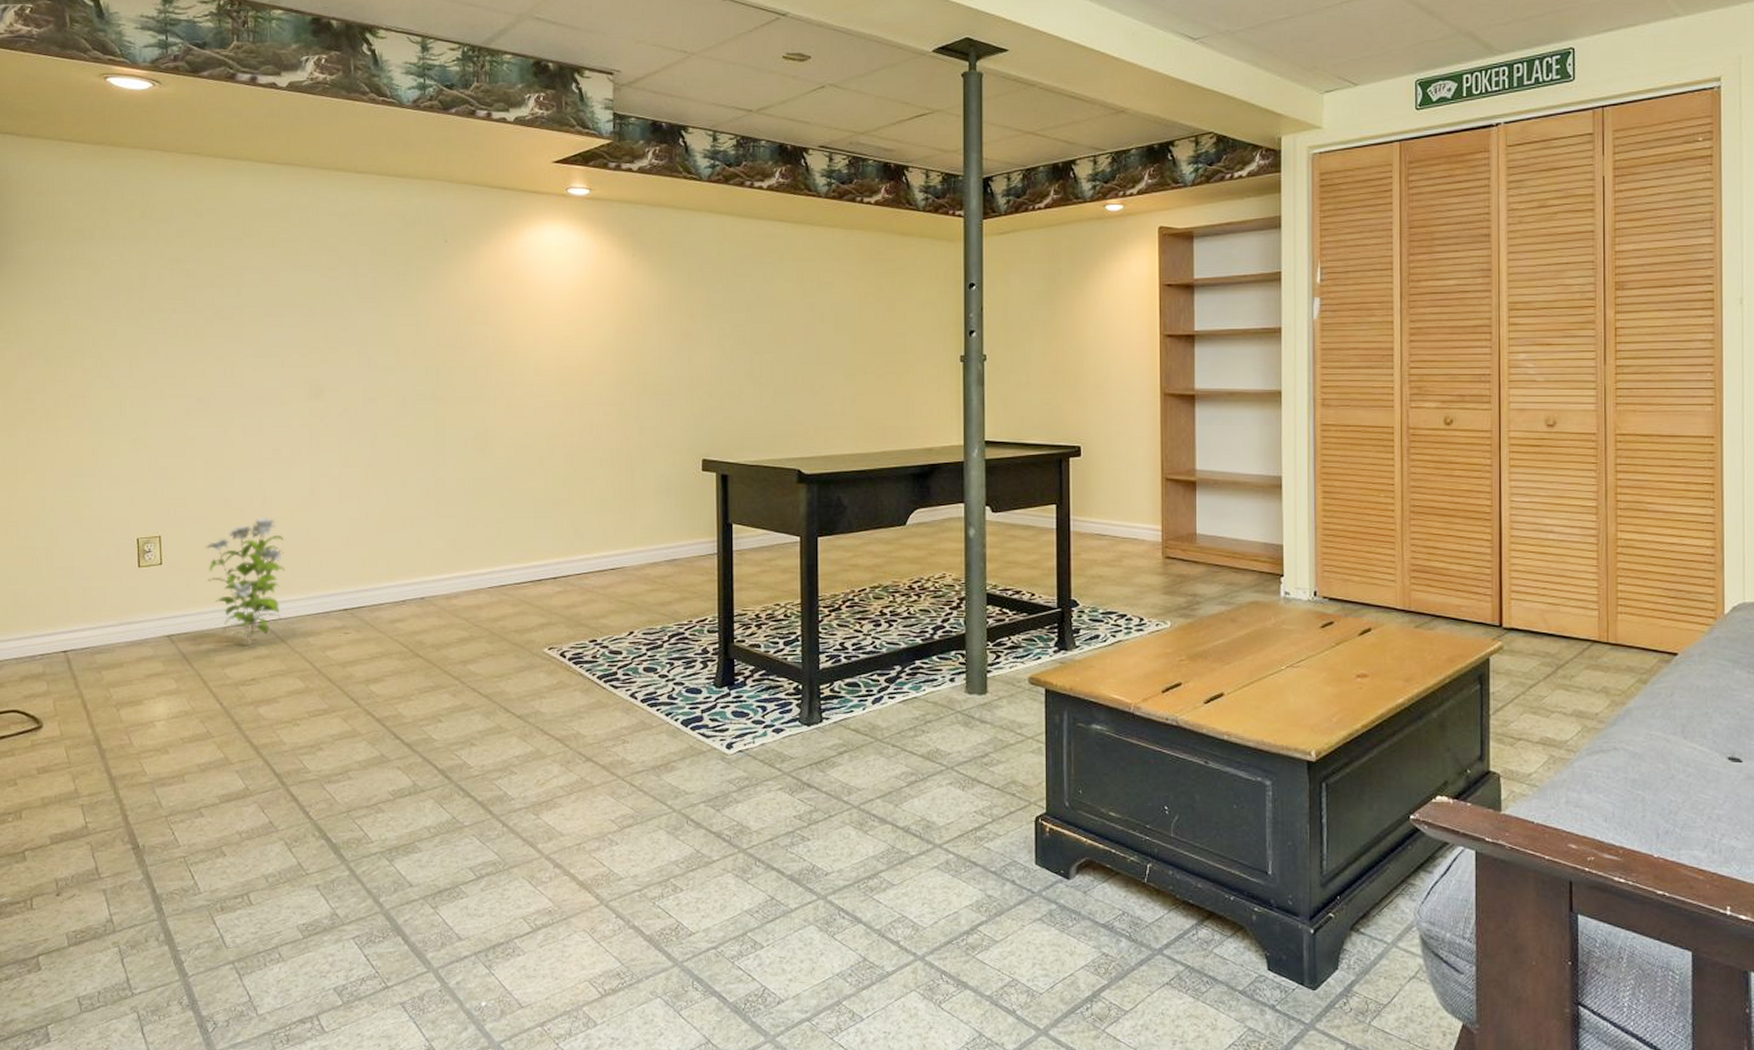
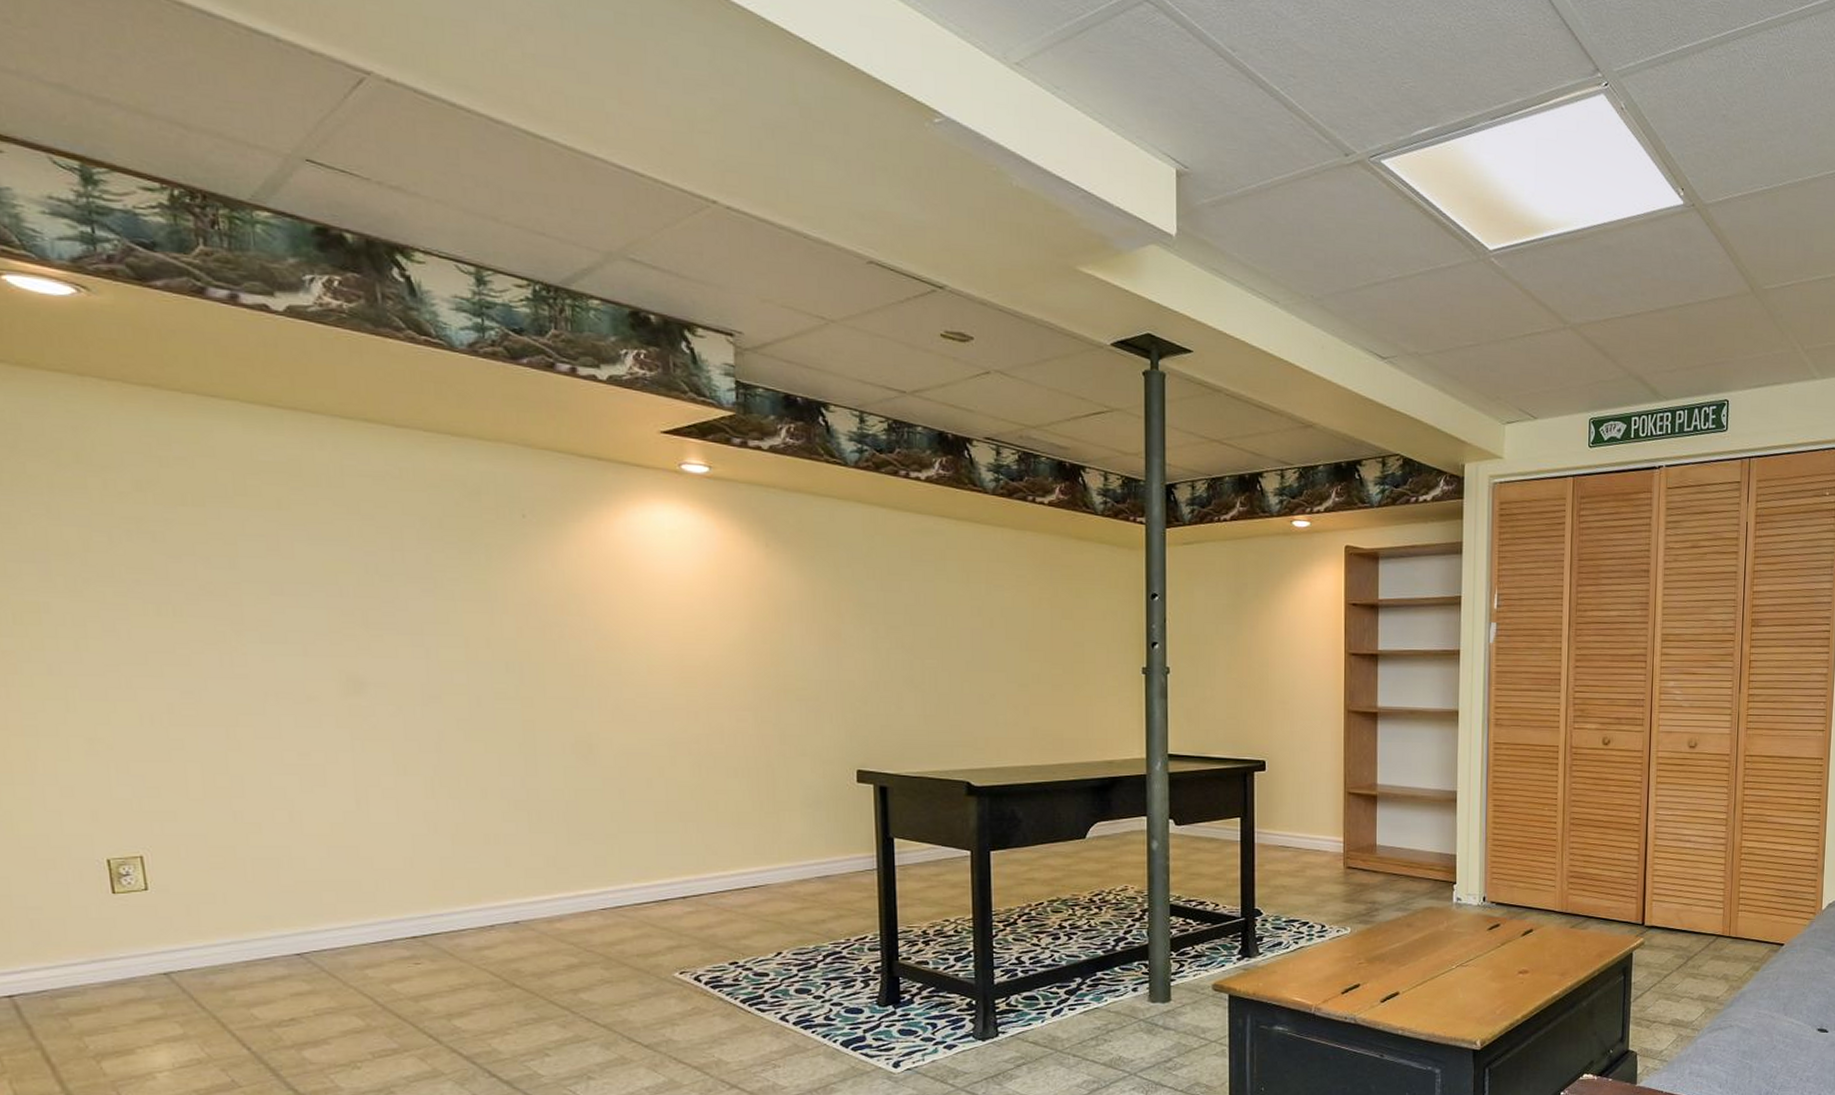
decorative plant: present [205,517,285,647] -> none [210,832,327,983]

